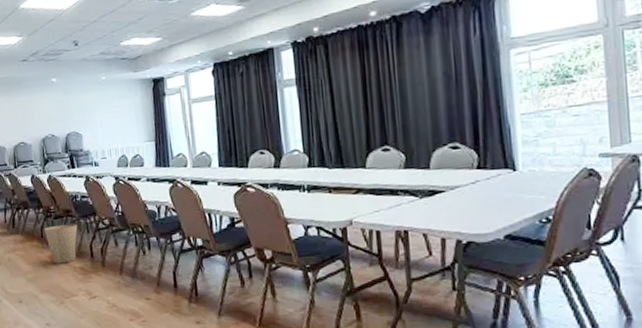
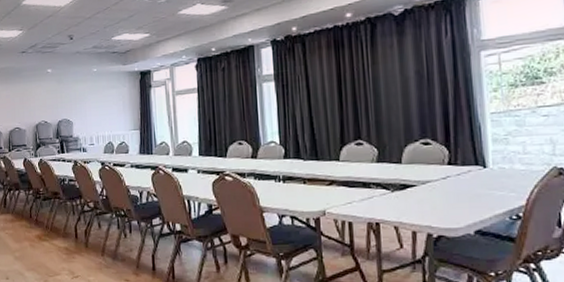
trash can: present [45,223,78,264] -> none [33,205,64,243]

